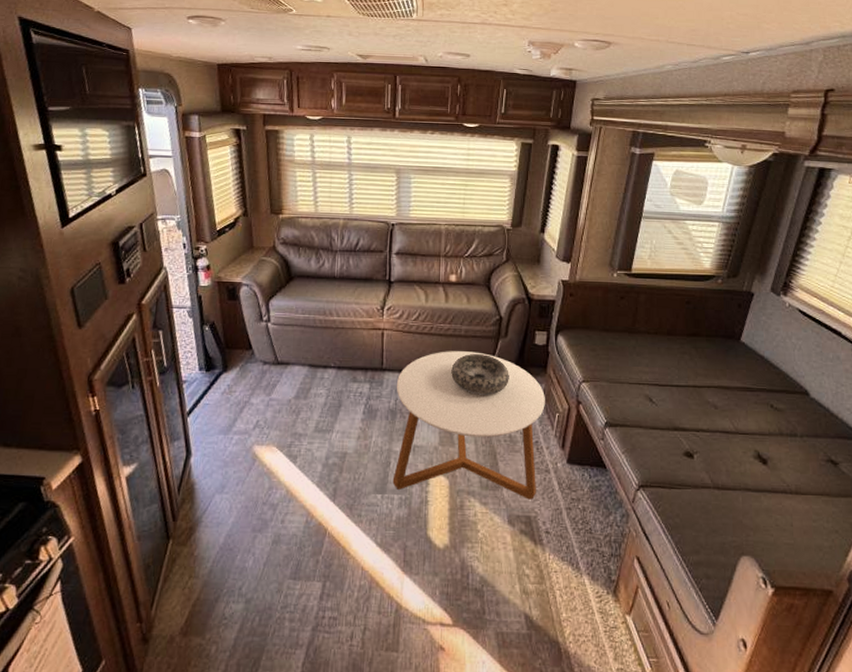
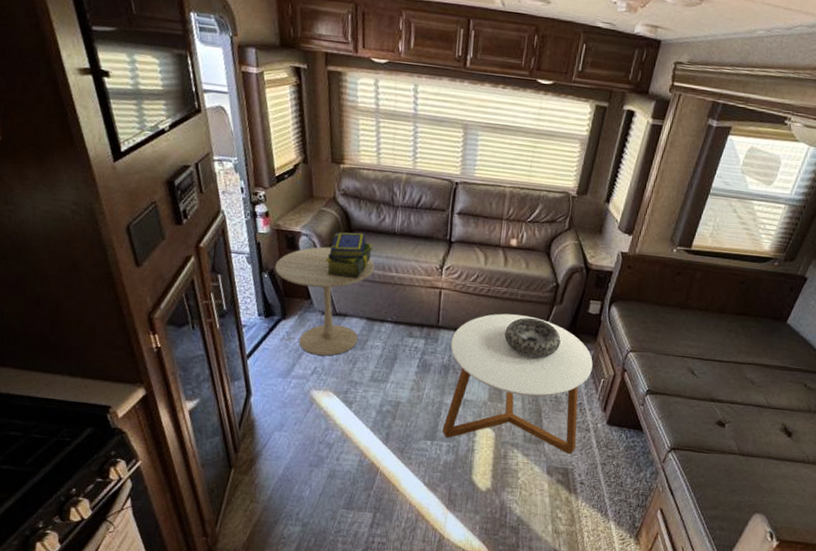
side table: none [216,295,316,408] -> present [275,246,375,356]
stack of books: none [266,279,313,326] -> present [326,232,373,279]

